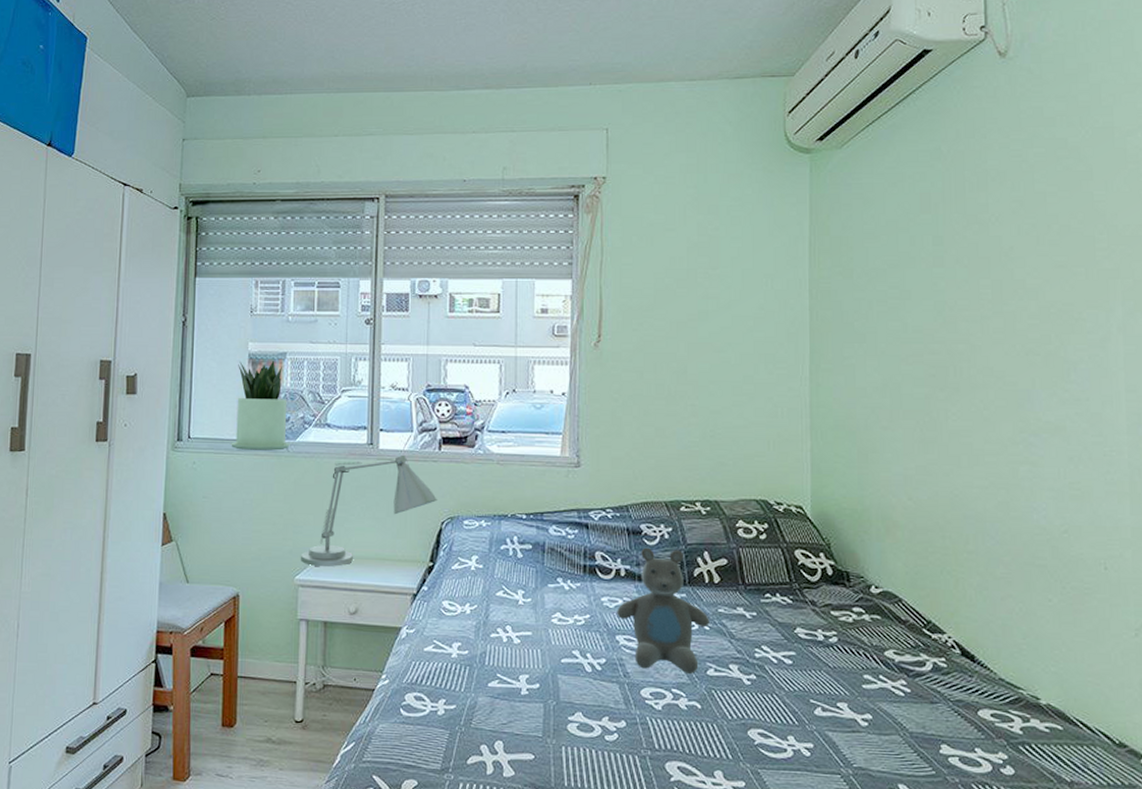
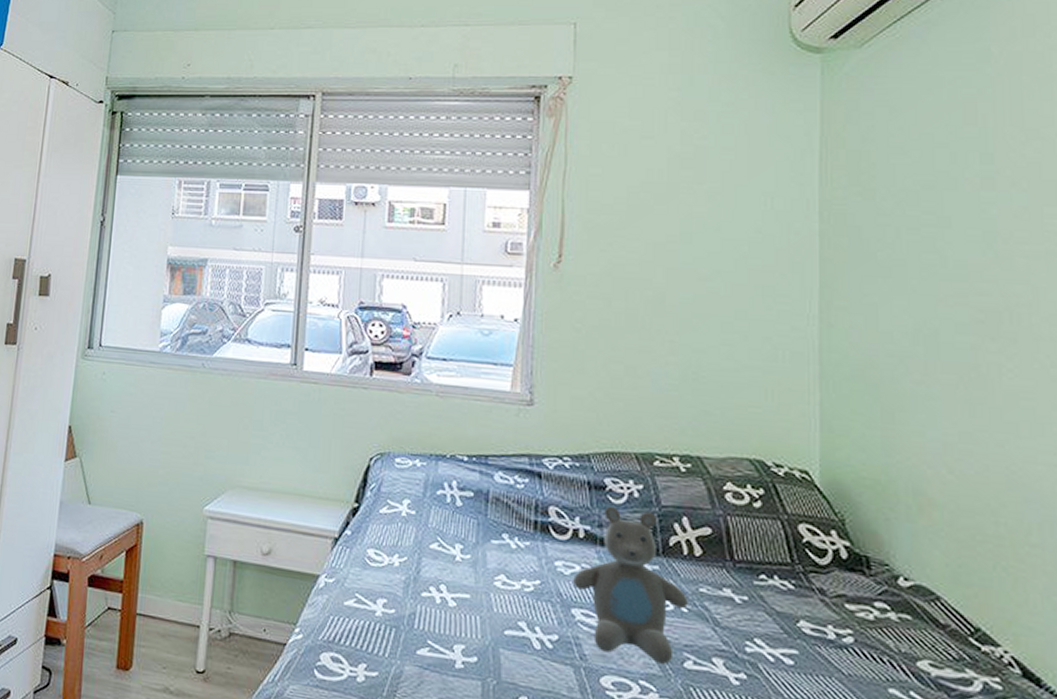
planter: present [230,361,290,451] -> none [142,267,207,366]
desk lamp: present [300,454,438,567] -> none [210,378,367,499]

